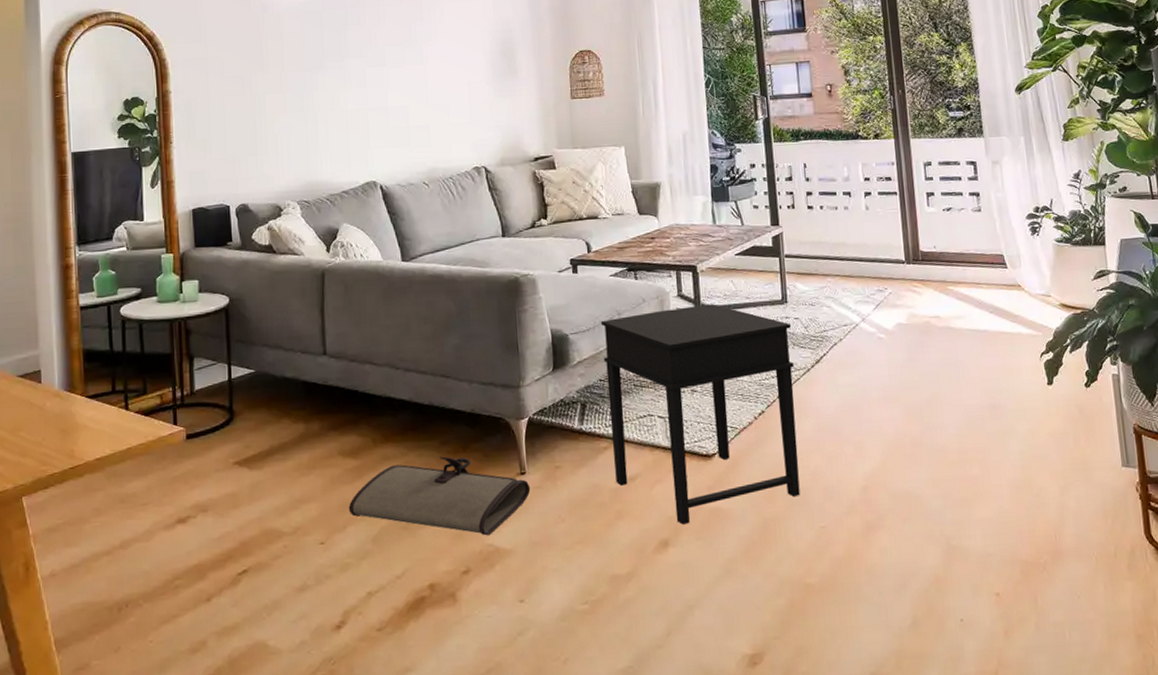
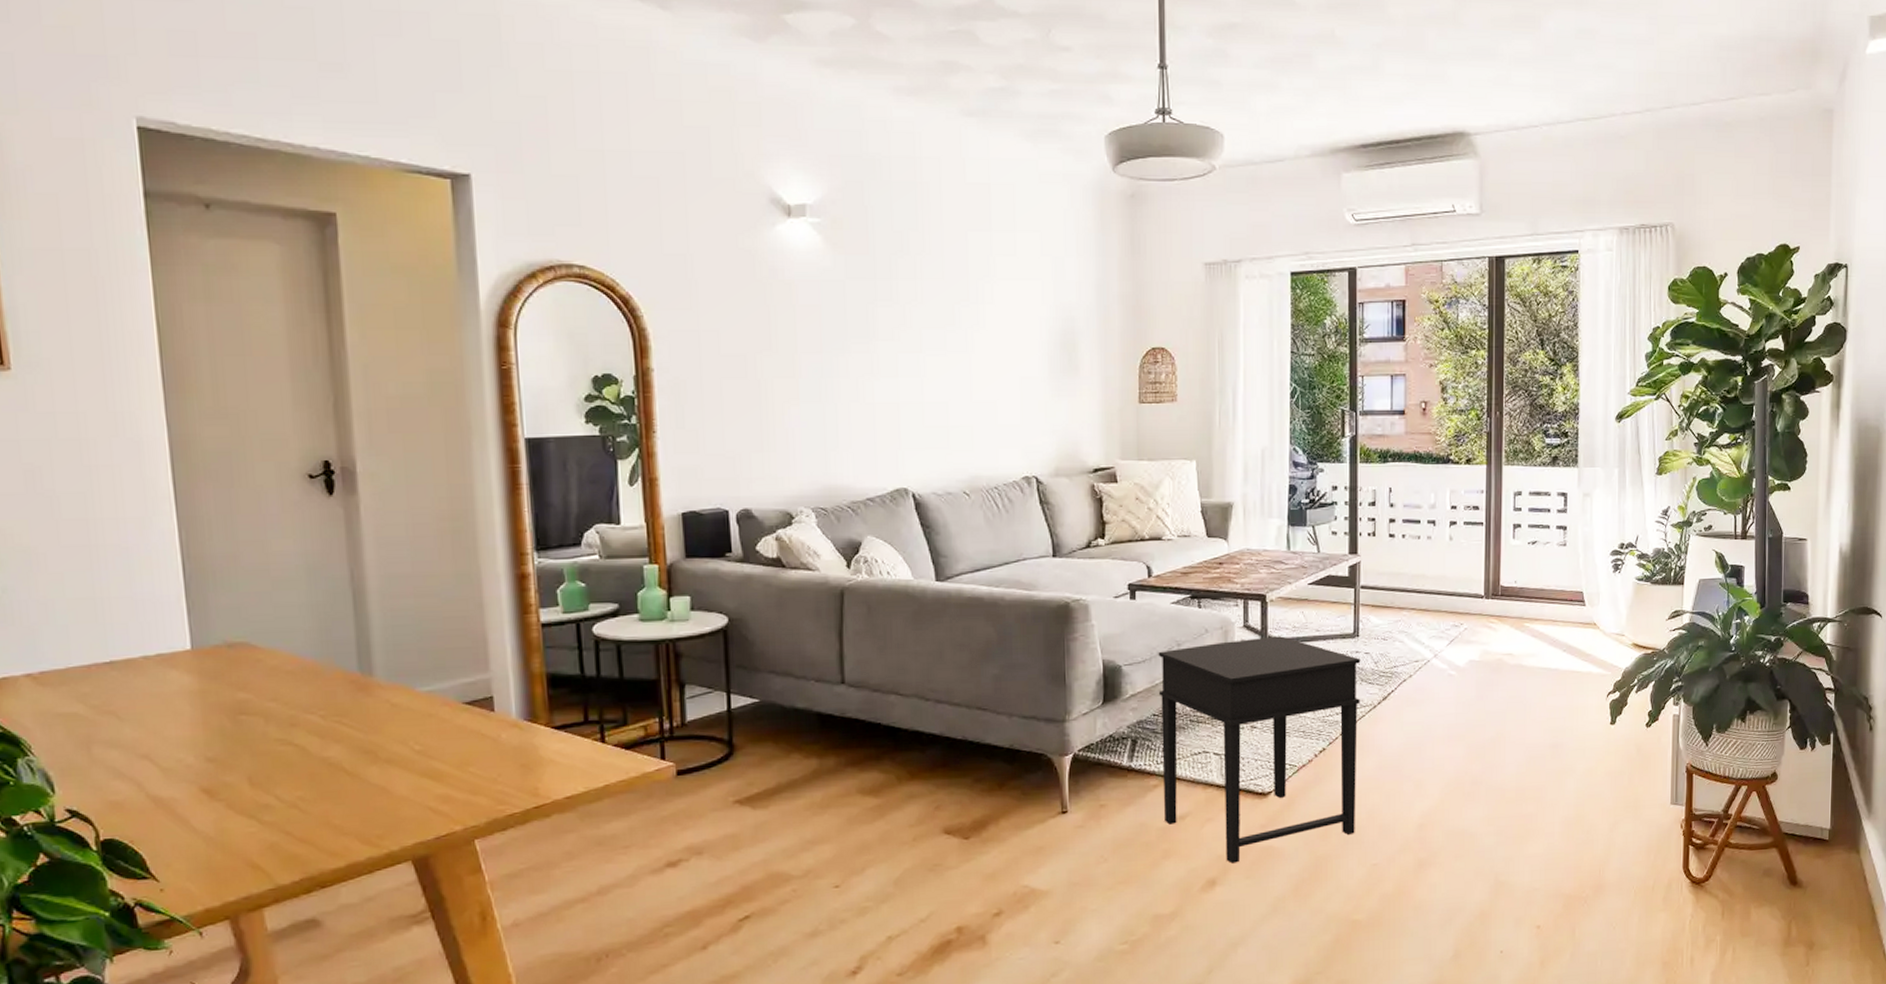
tool roll: present [348,456,531,536] -> none [867,794,1072,877]

